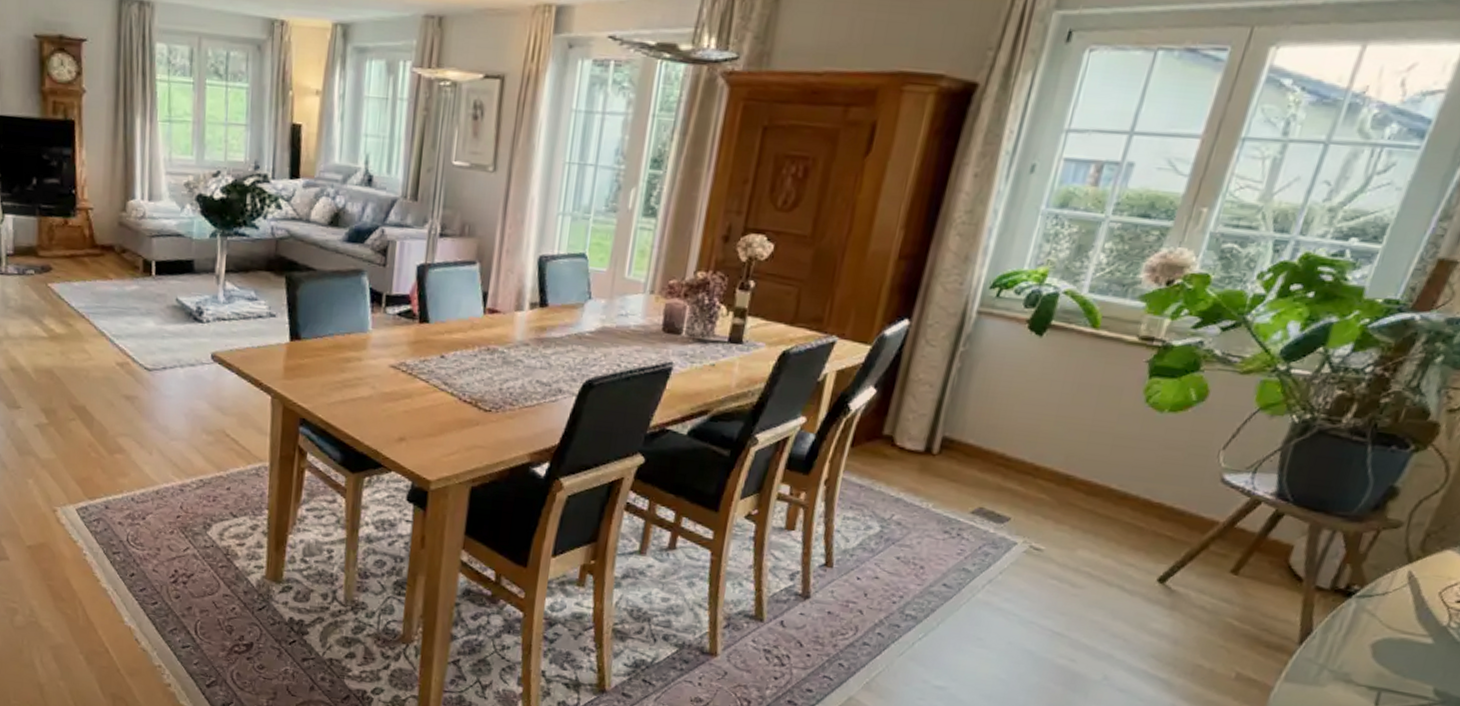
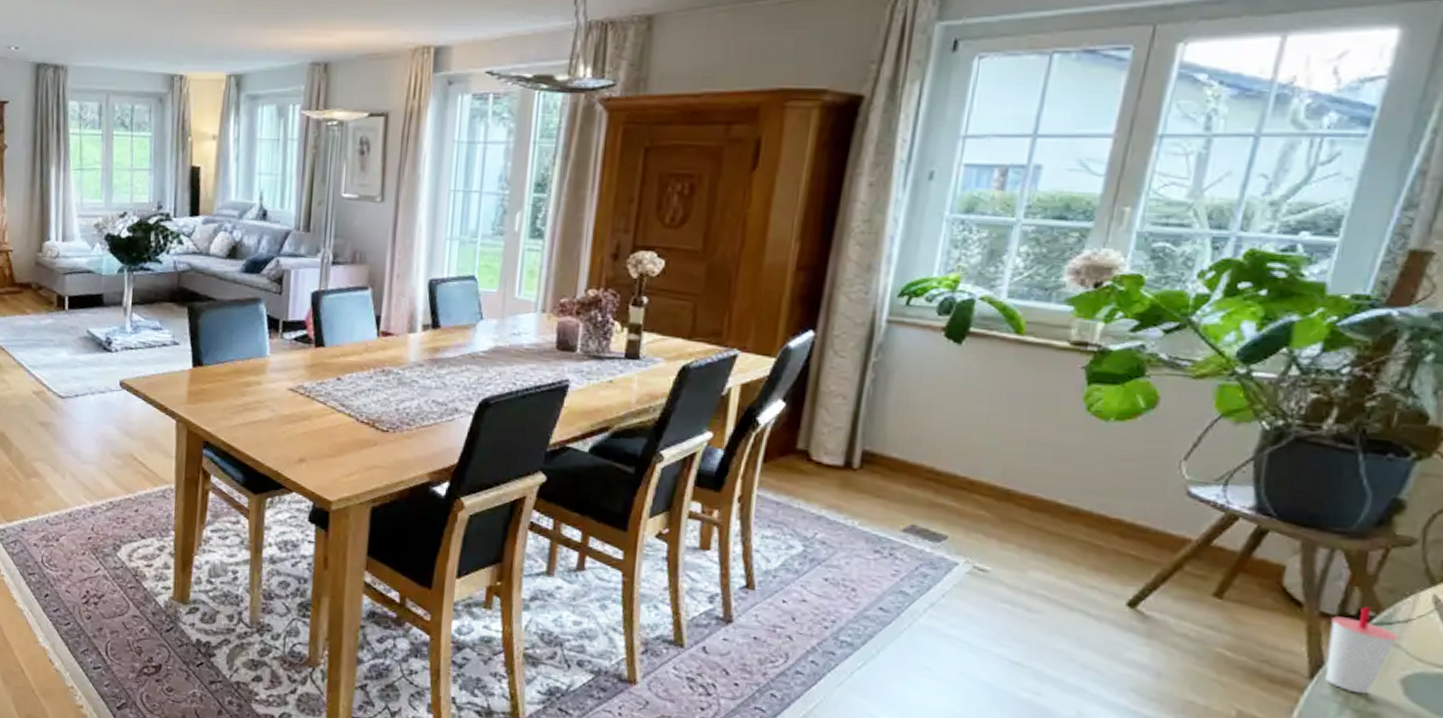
cup: none [1311,581,1377,657] -> present [1326,606,1400,695]

